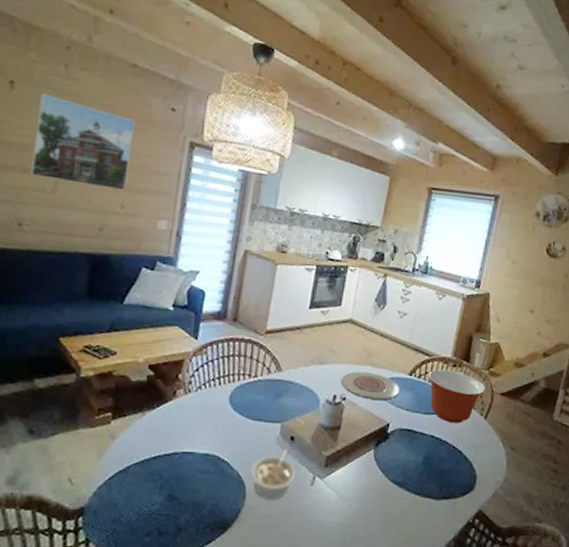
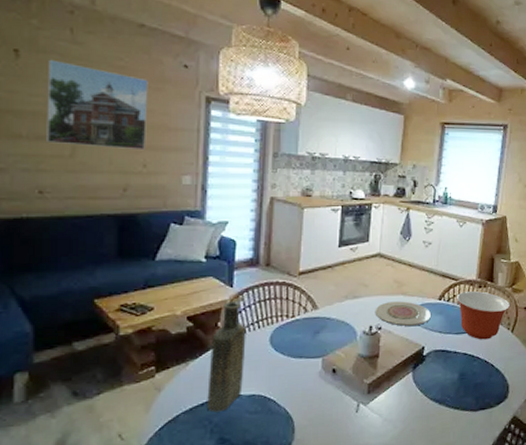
bottle: none [159,354,207,468] -> present [207,301,246,412]
legume: present [249,449,297,500] -> none [296,381,341,431]

